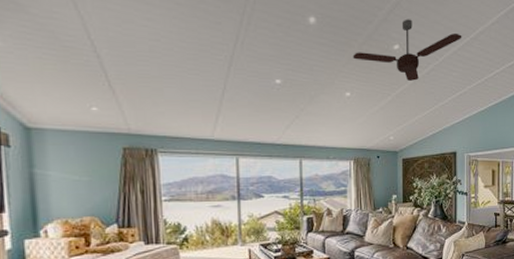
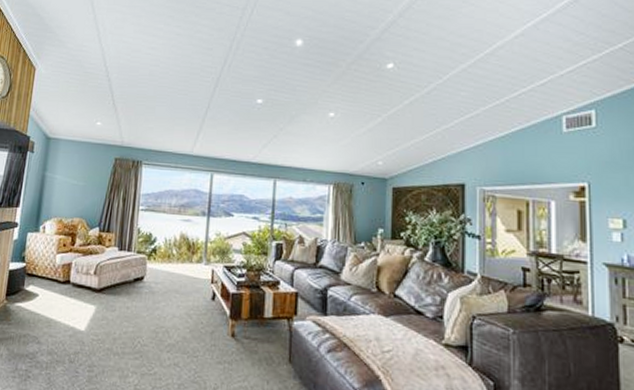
ceiling fan: present [353,19,462,81] -> none [339,36,474,101]

